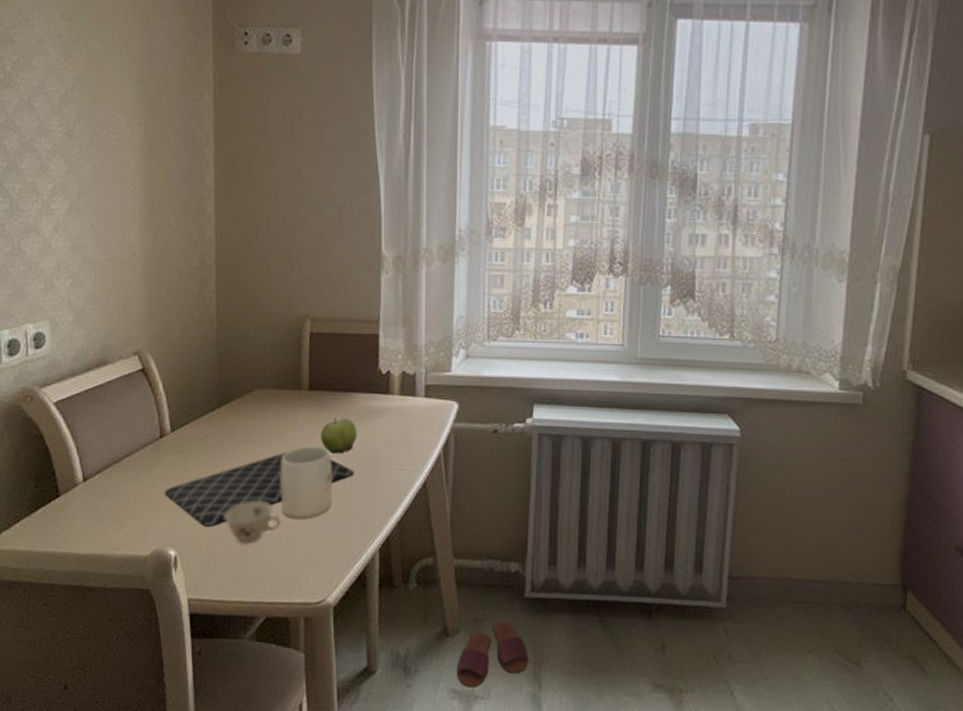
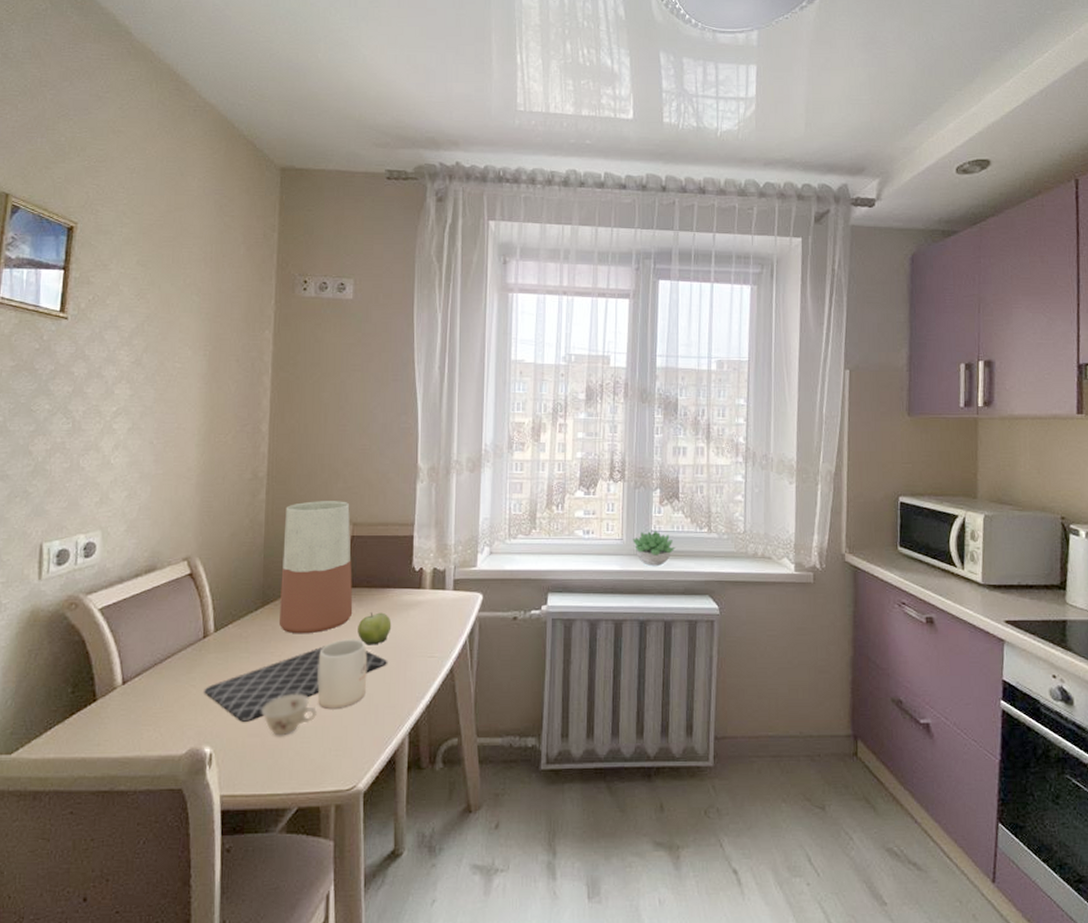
vase: none [237,293,315,438] -> present [280,501,353,634]
slippers: present [456,621,528,688] -> none [478,794,544,861]
succulent plant: none [635,336,689,379] -> present [632,531,676,567]

